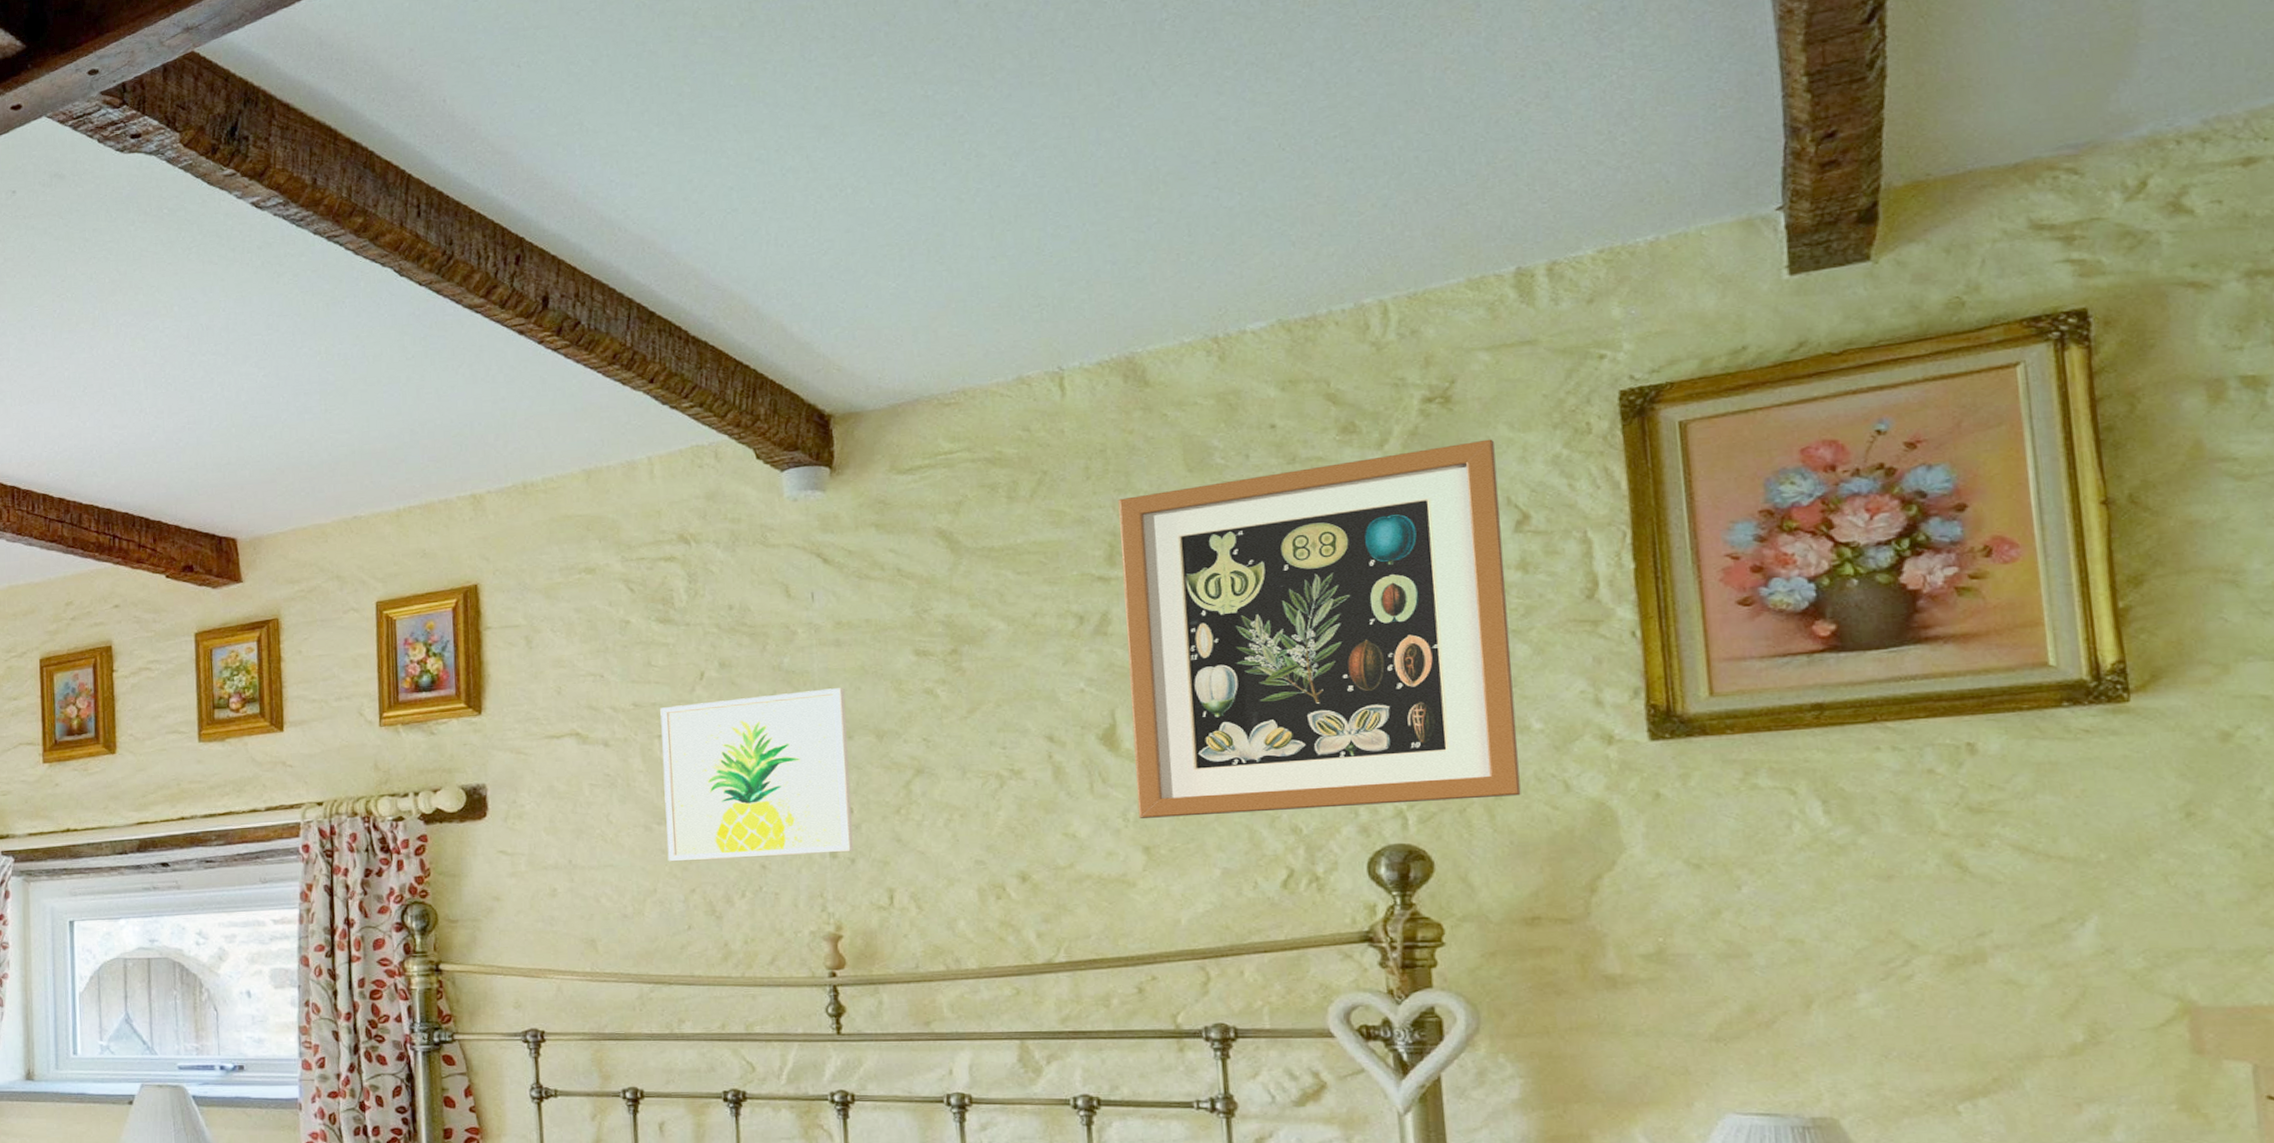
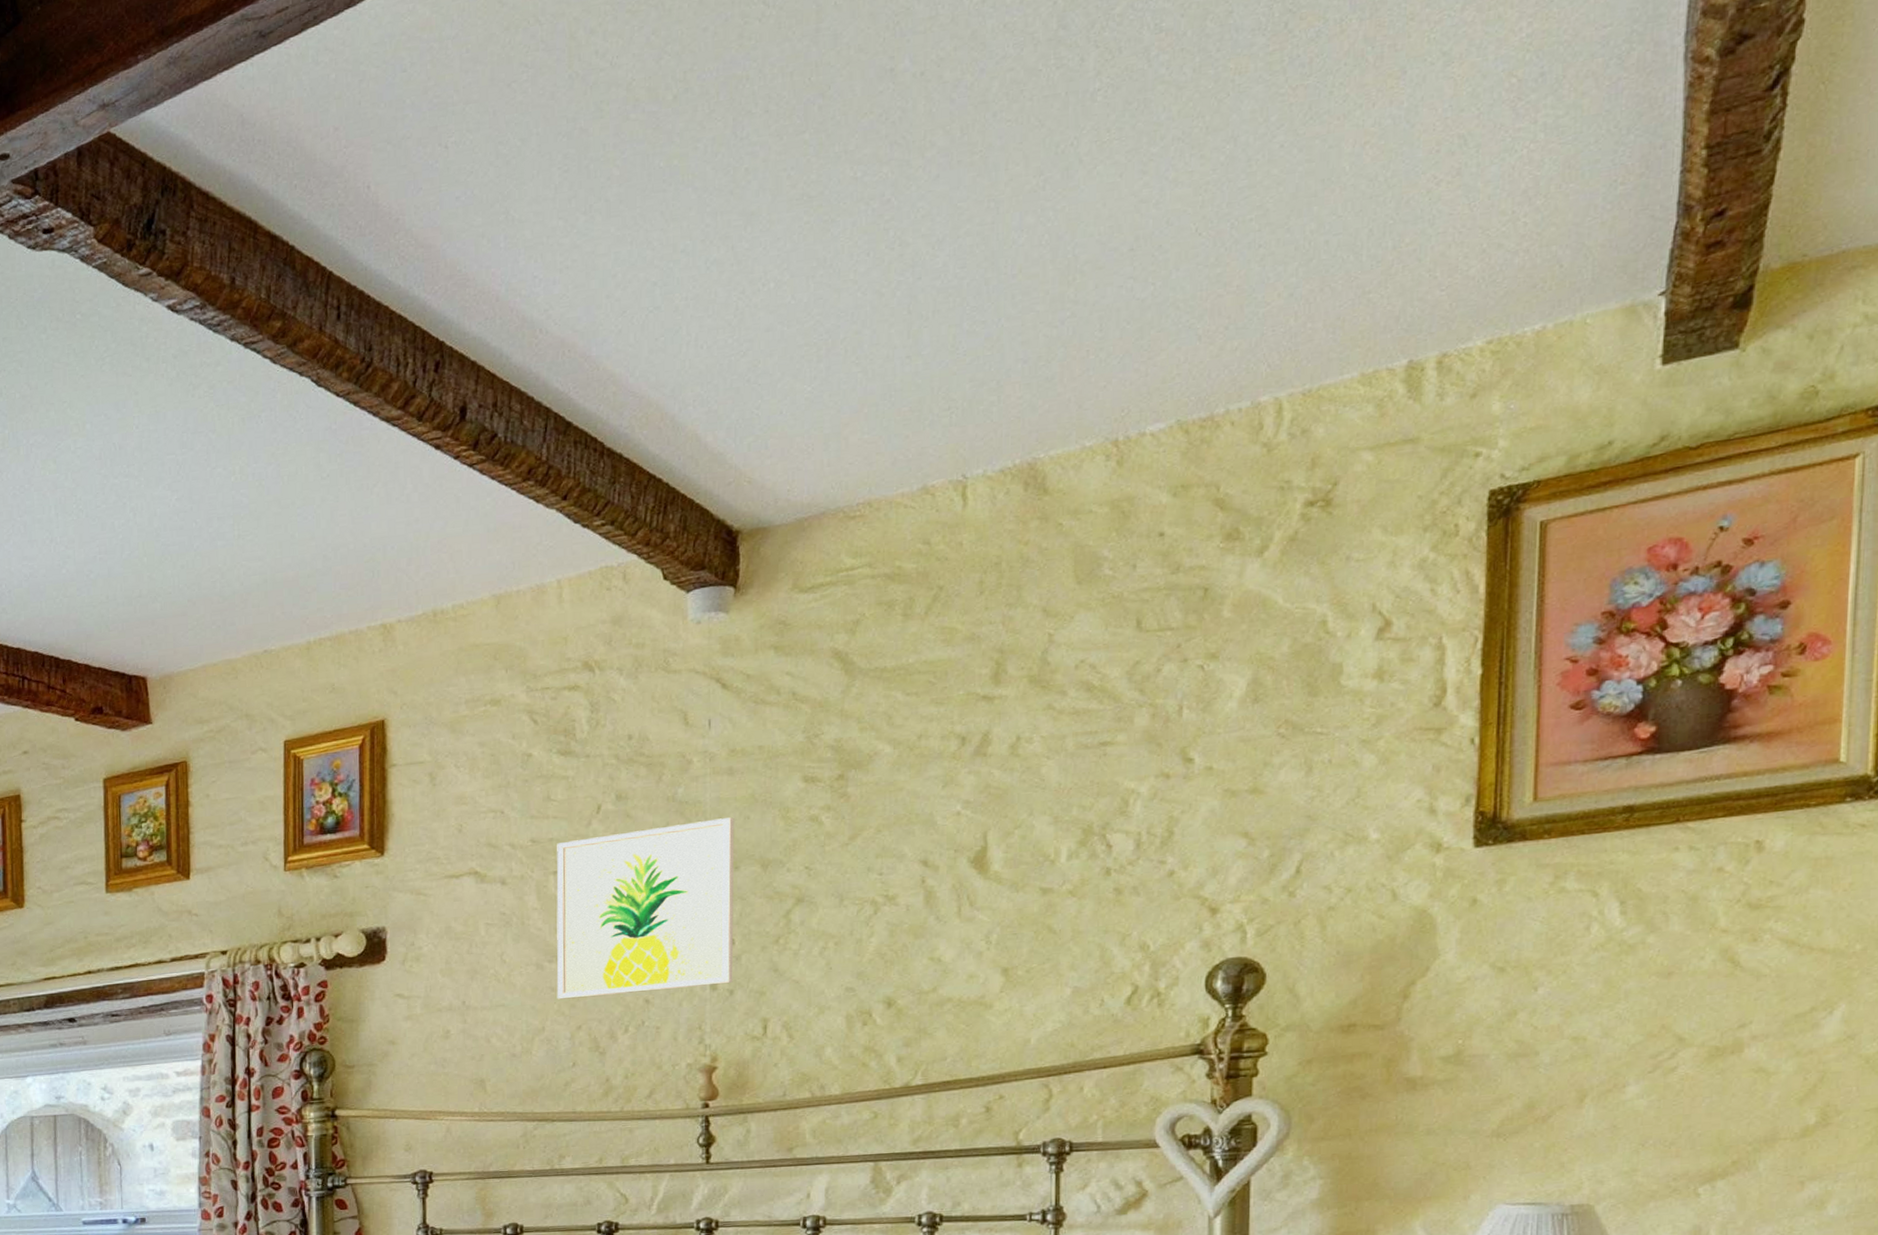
wall art: present [1118,439,1521,819] -> none [1000,543,1367,941]

